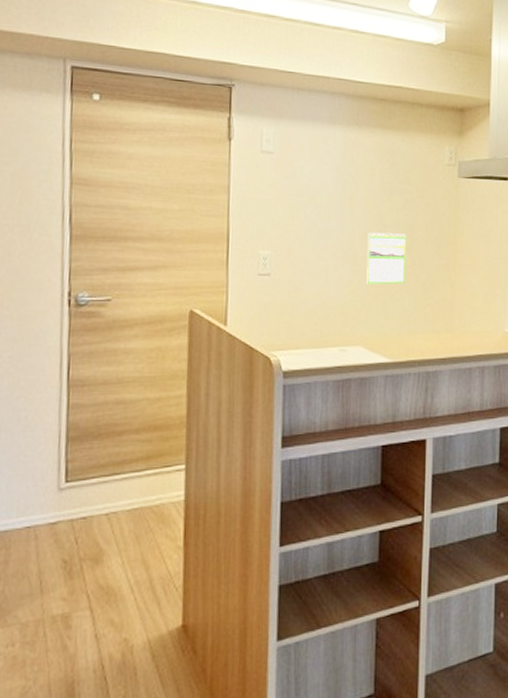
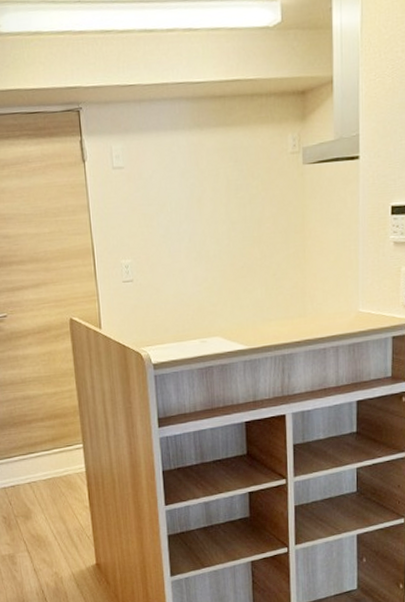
calendar: present [366,232,407,285] -> none [218,228,257,280]

